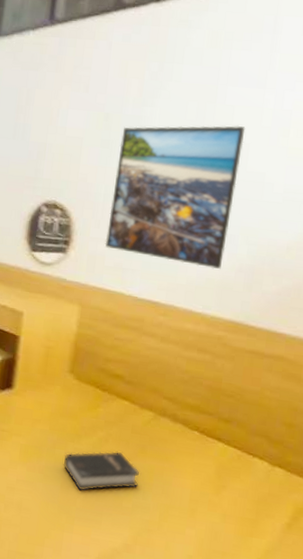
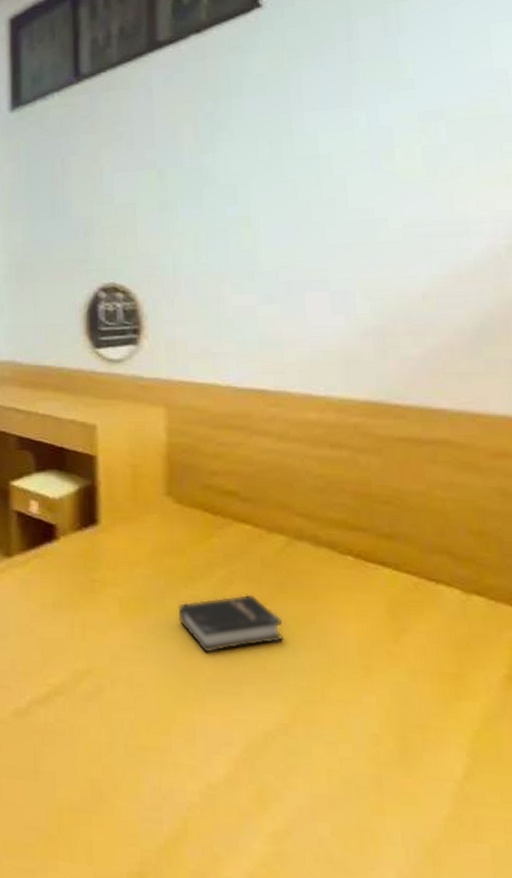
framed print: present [105,125,246,269] -> none [182,155,341,338]

